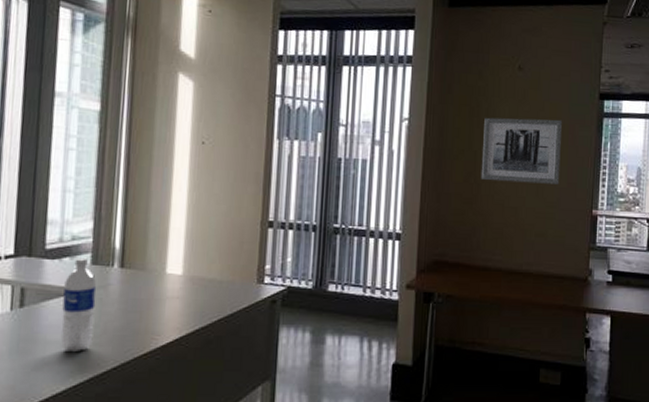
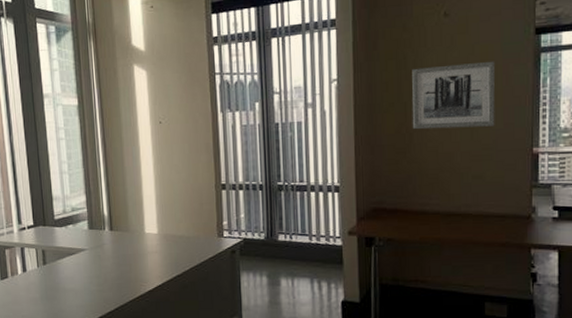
water bottle: present [61,257,97,353] -> none [72,224,98,298]

